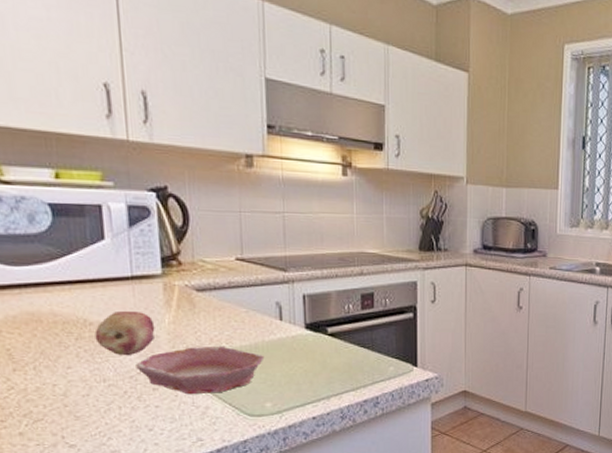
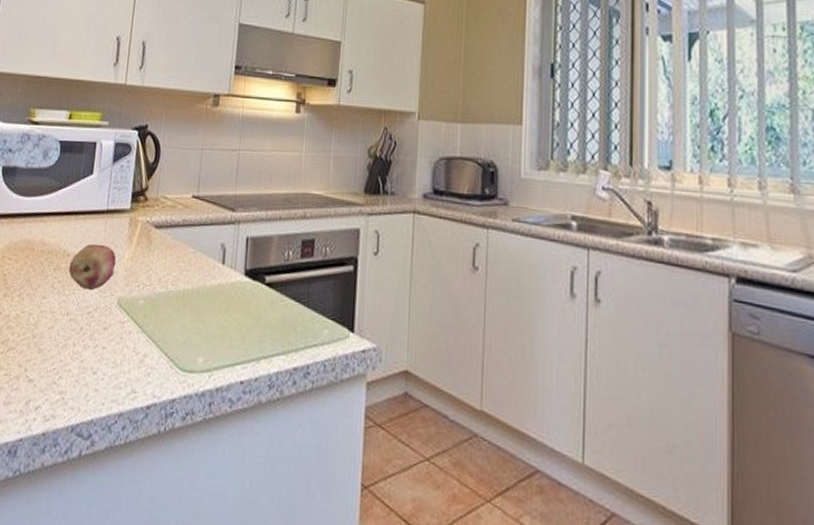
bowl: present [136,346,265,395] -> none [94,286,204,340]

